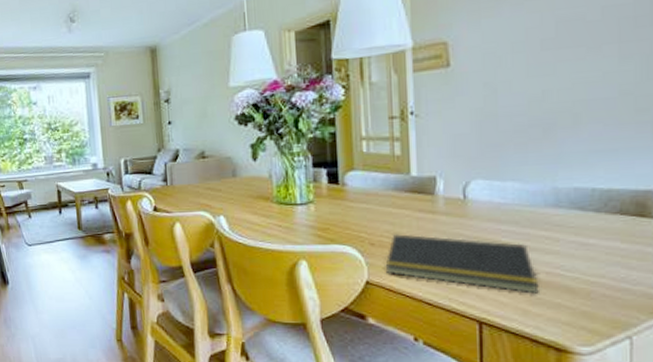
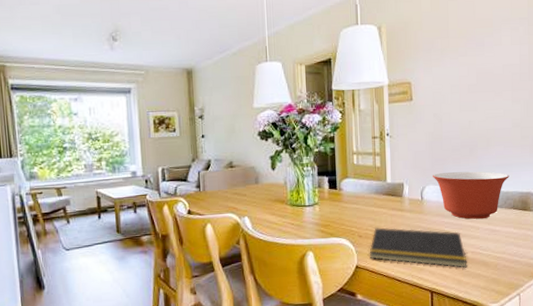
mixing bowl: none [482,160,614,228] -> present [433,171,510,220]

